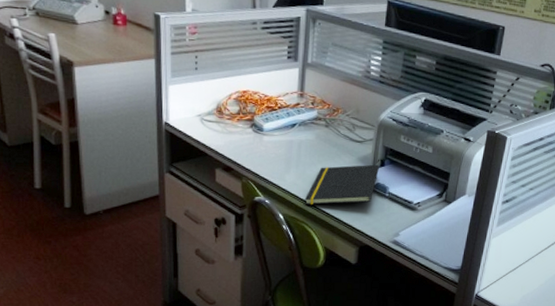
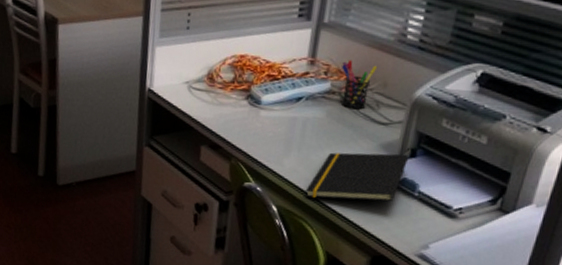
pen holder: none [325,92,351,132] -> present [342,60,378,110]

